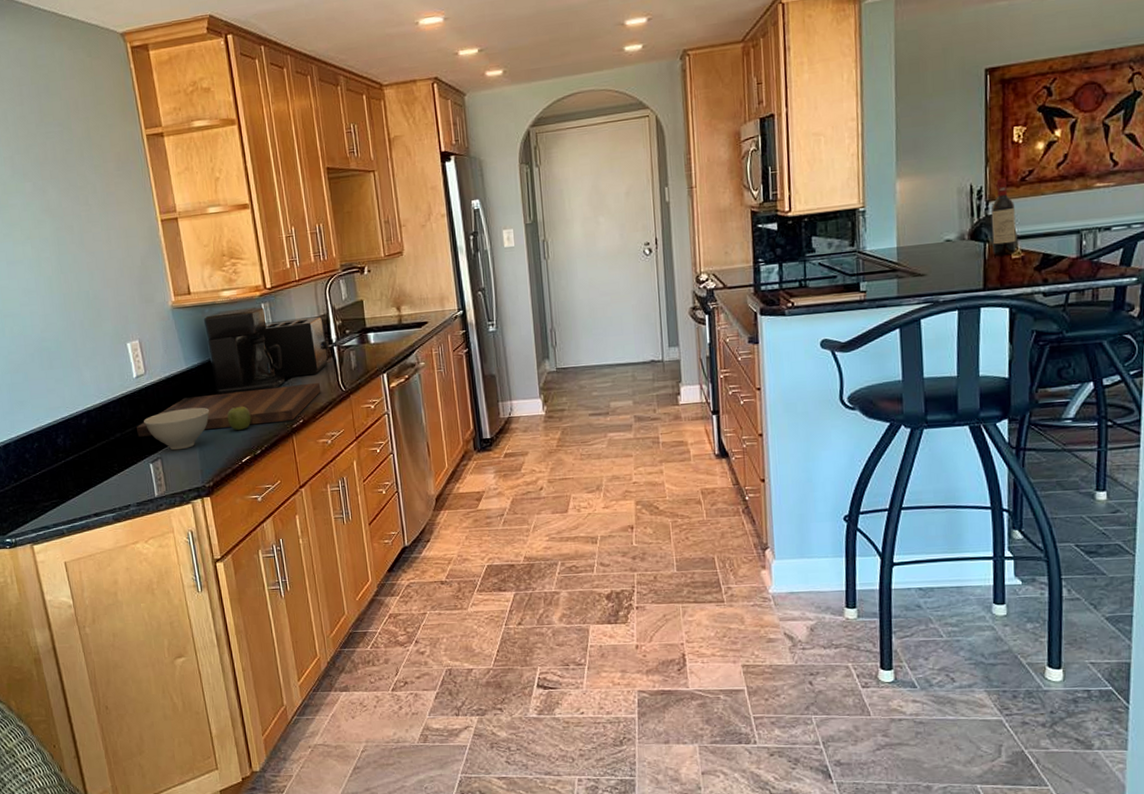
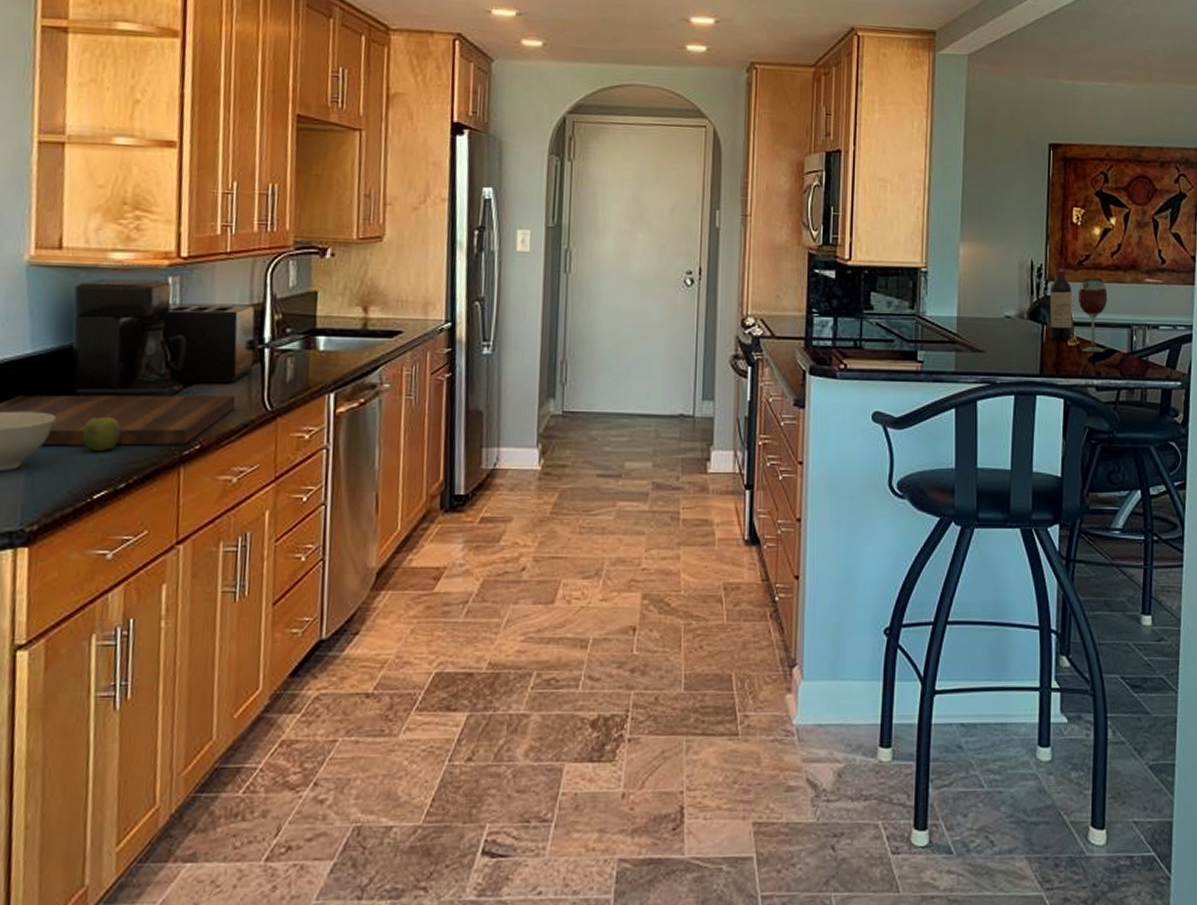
wineglass: none [1022,190,1054,263] -> present [1078,277,1108,353]

